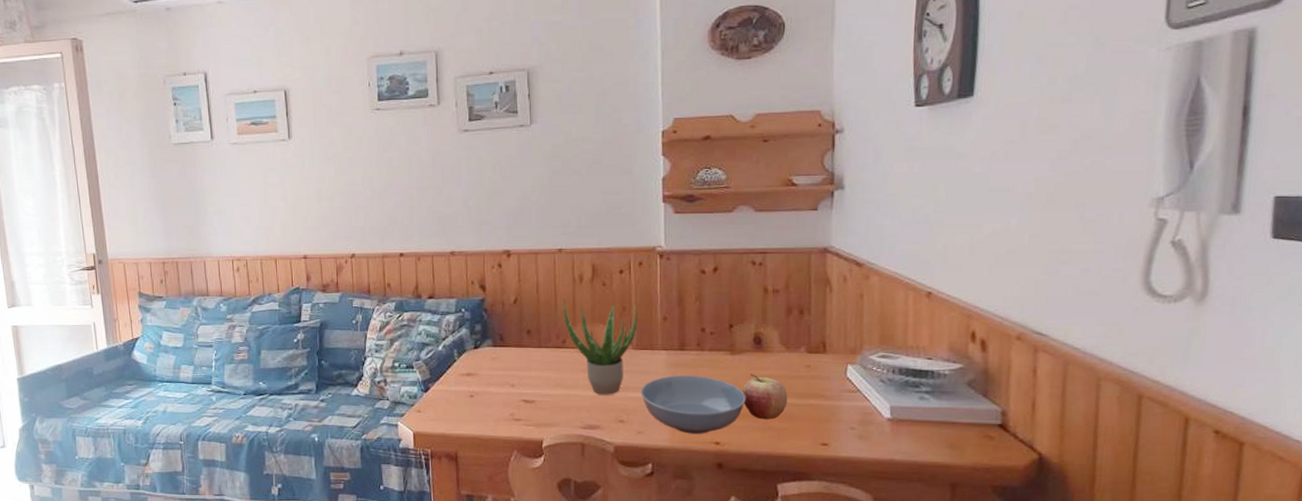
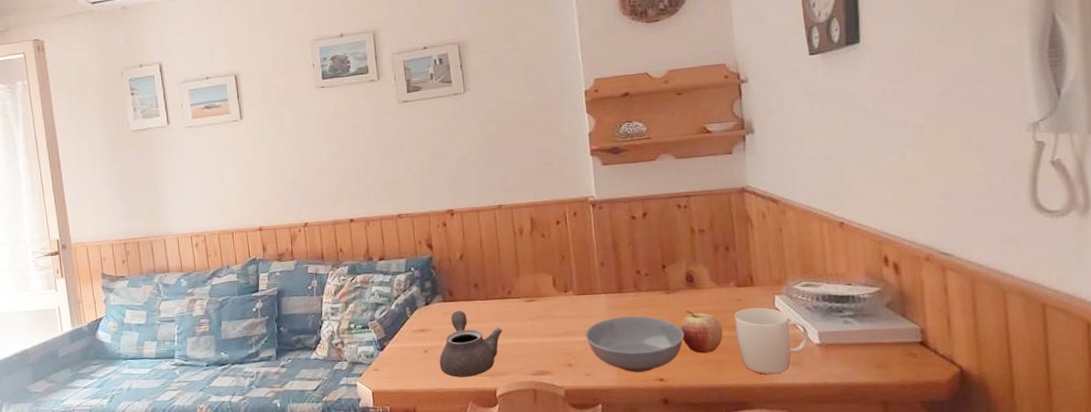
teapot: none [485,356,553,425] -> present [439,310,502,378]
potted plant: present [562,299,638,395] -> none [505,252,577,341]
mug: none [801,376,879,447] -> present [735,307,809,375]

